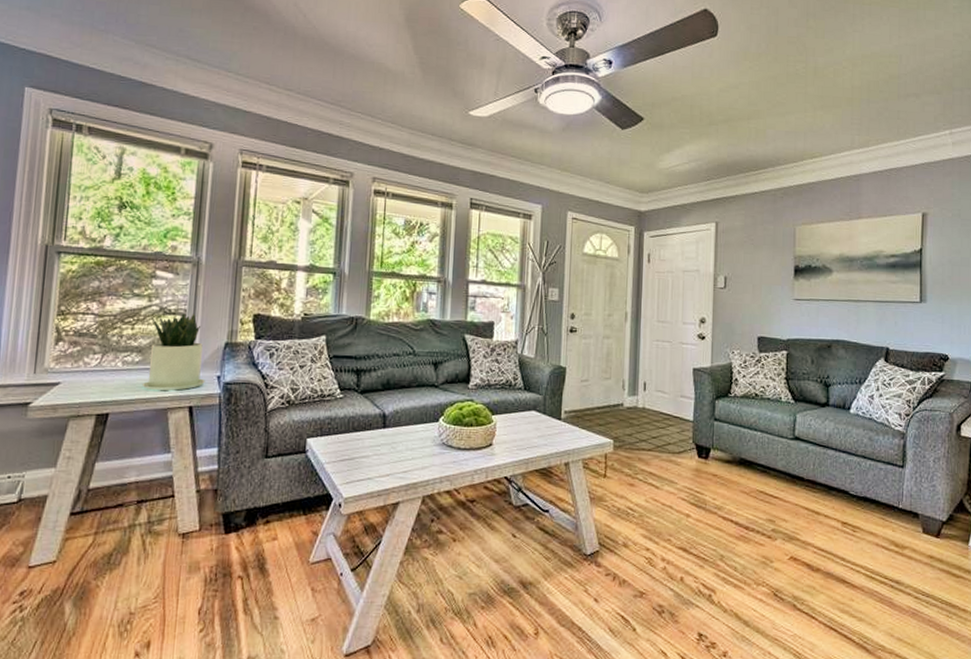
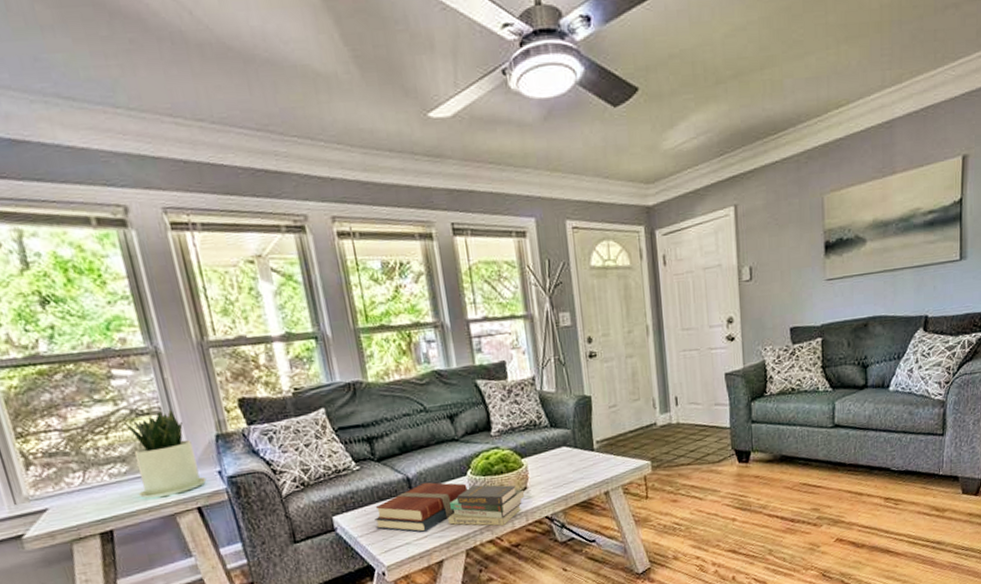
books: none [344,421,437,470] -> present [374,482,468,532]
books: none [412,433,489,479] -> present [448,485,525,526]

